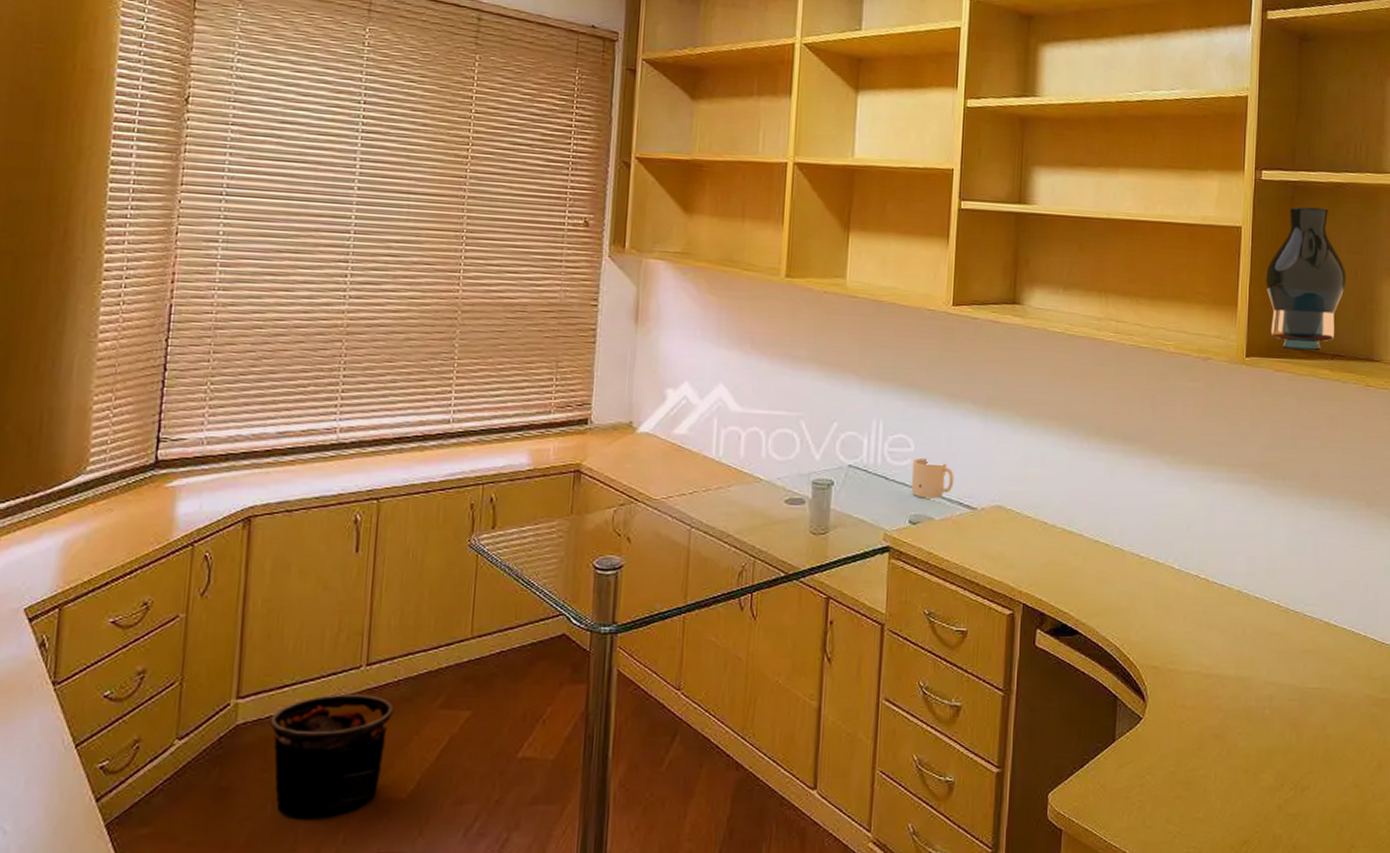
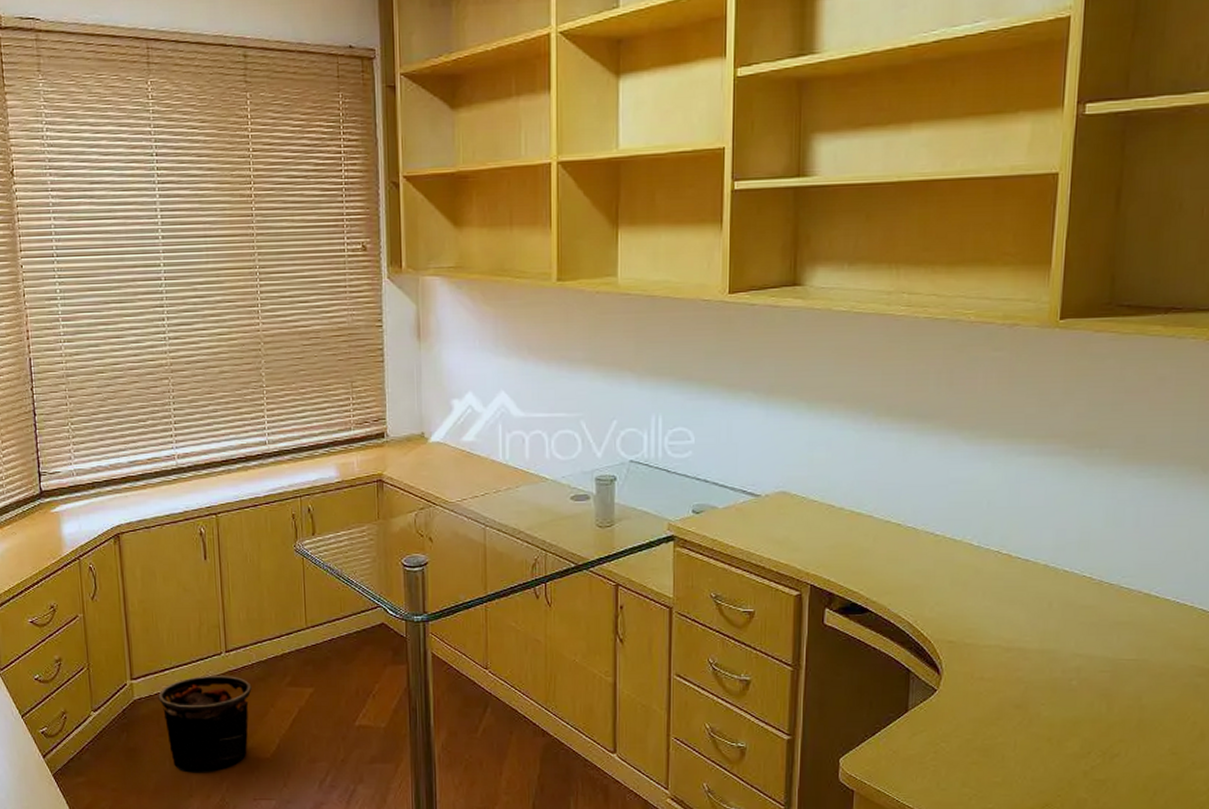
mug: present [911,457,954,499] -> none [693,449,736,488]
vase: present [1265,206,1347,352] -> none [1086,139,1189,307]

